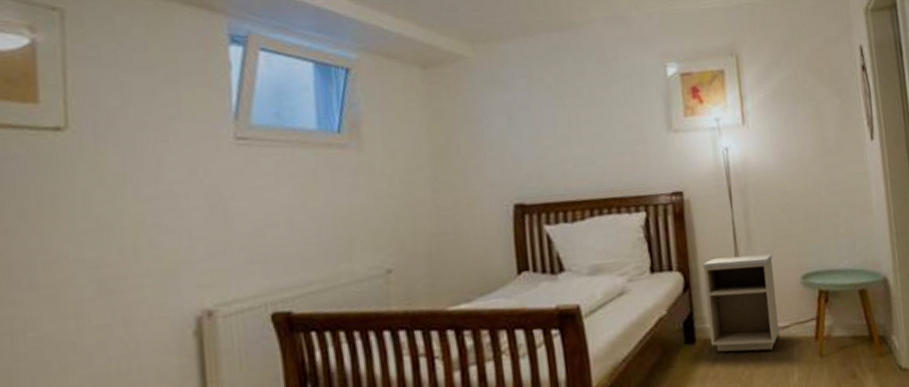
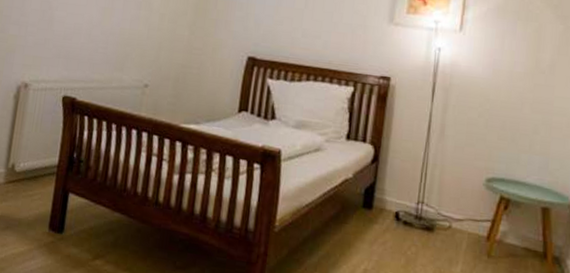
nightstand: present [703,254,780,352] -> none [386,141,462,236]

